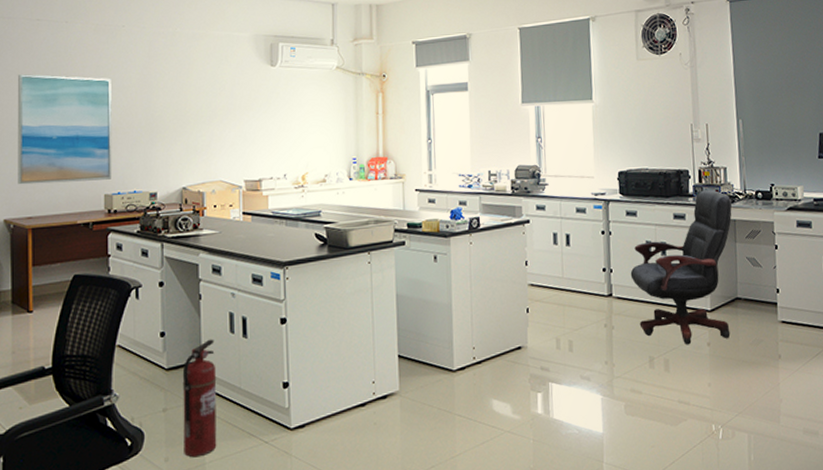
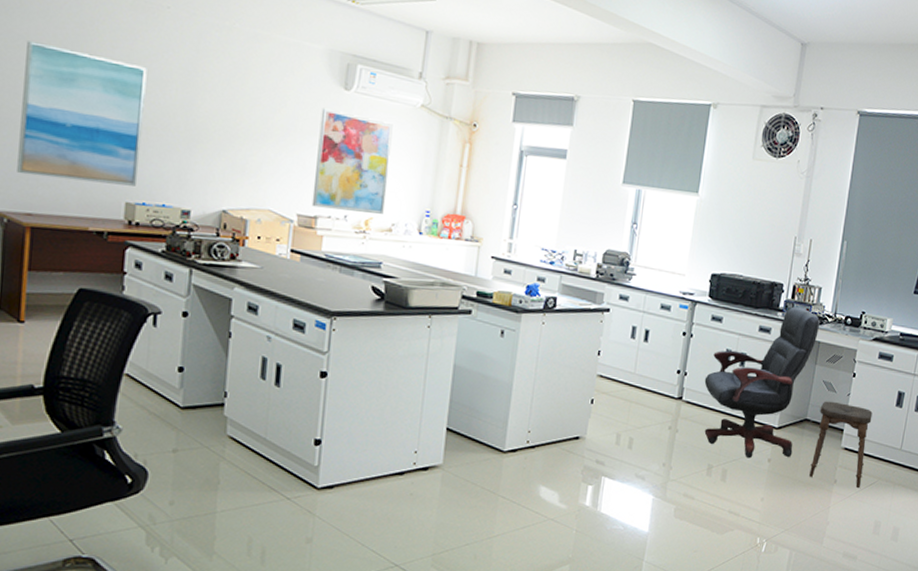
fire extinguisher: present [182,339,217,457] -> none [192,382,241,504]
wall art: none [254,85,317,171] -> present [311,108,393,214]
stool: none [749,276,806,361] -> present [809,401,873,489]

